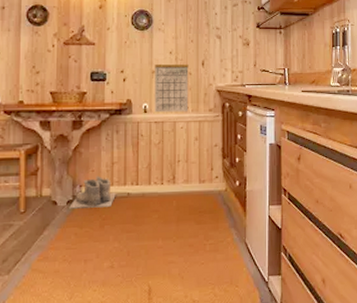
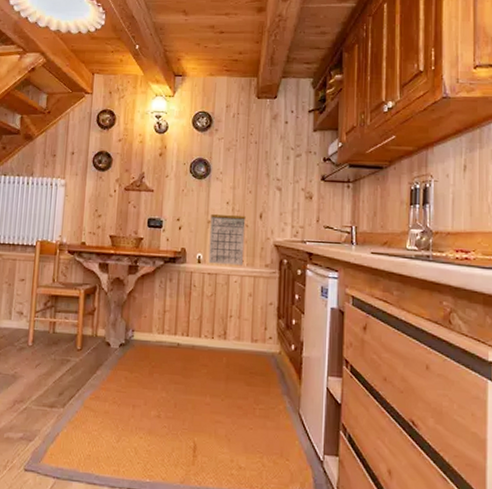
boots: present [69,175,116,209] -> none [121,322,166,355]

